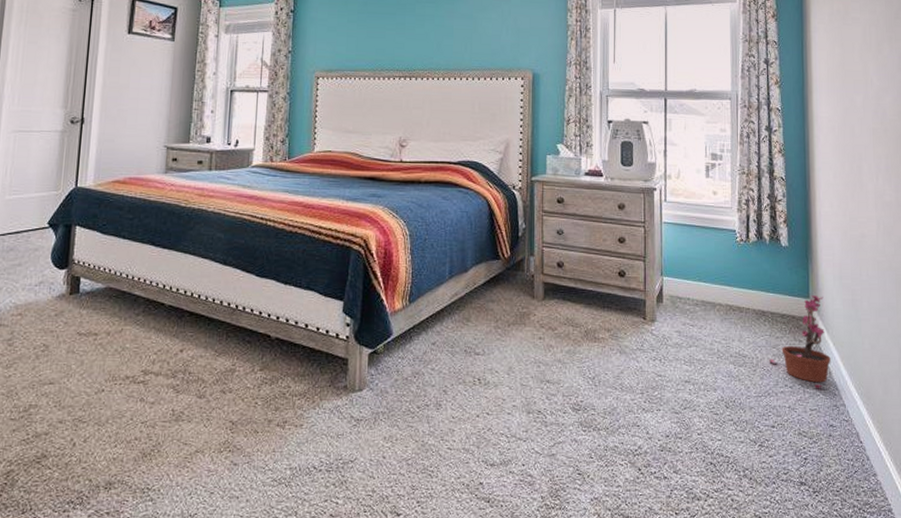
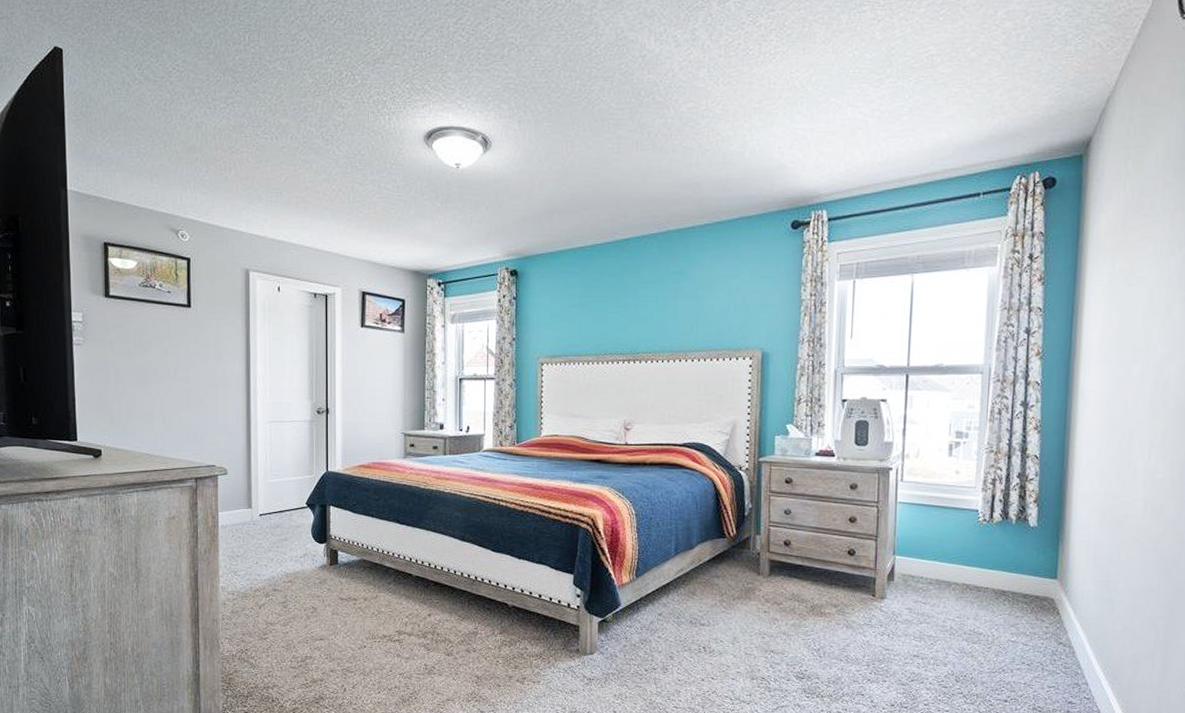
potted plant: present [768,295,831,388] -> none [1005,576,1076,667]

